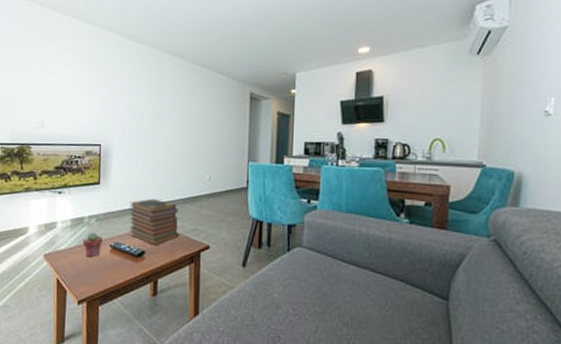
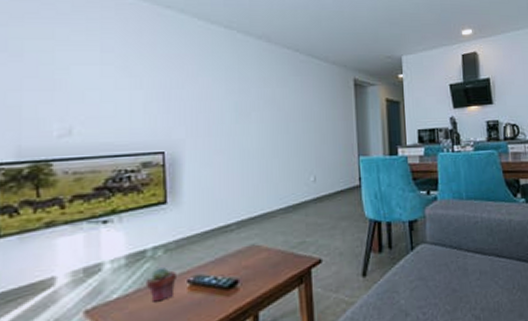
book stack: present [129,198,179,245] -> none [212,212,283,270]

